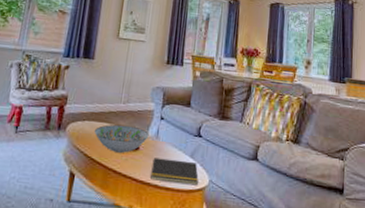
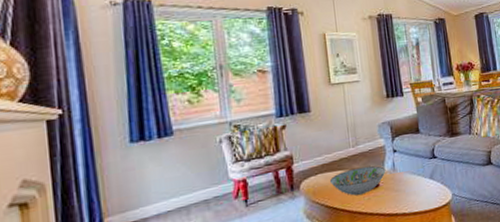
notepad: present [150,157,199,186] -> none [395,182,443,210]

